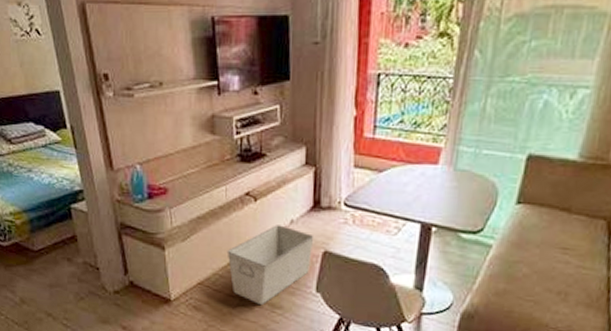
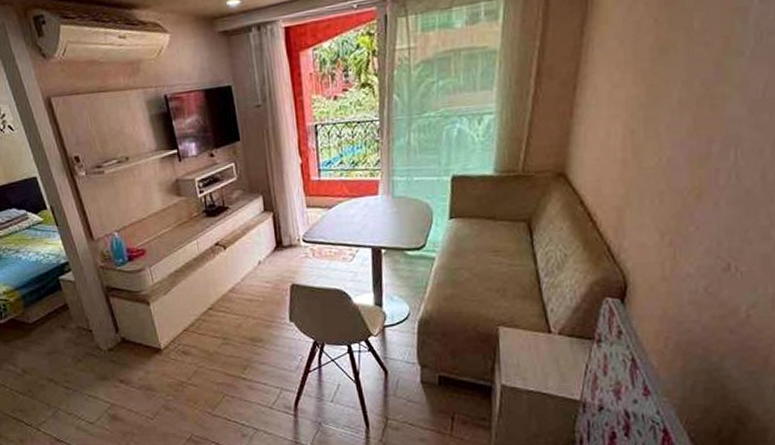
storage bin: present [226,225,314,306] -> none [205,267,282,342]

